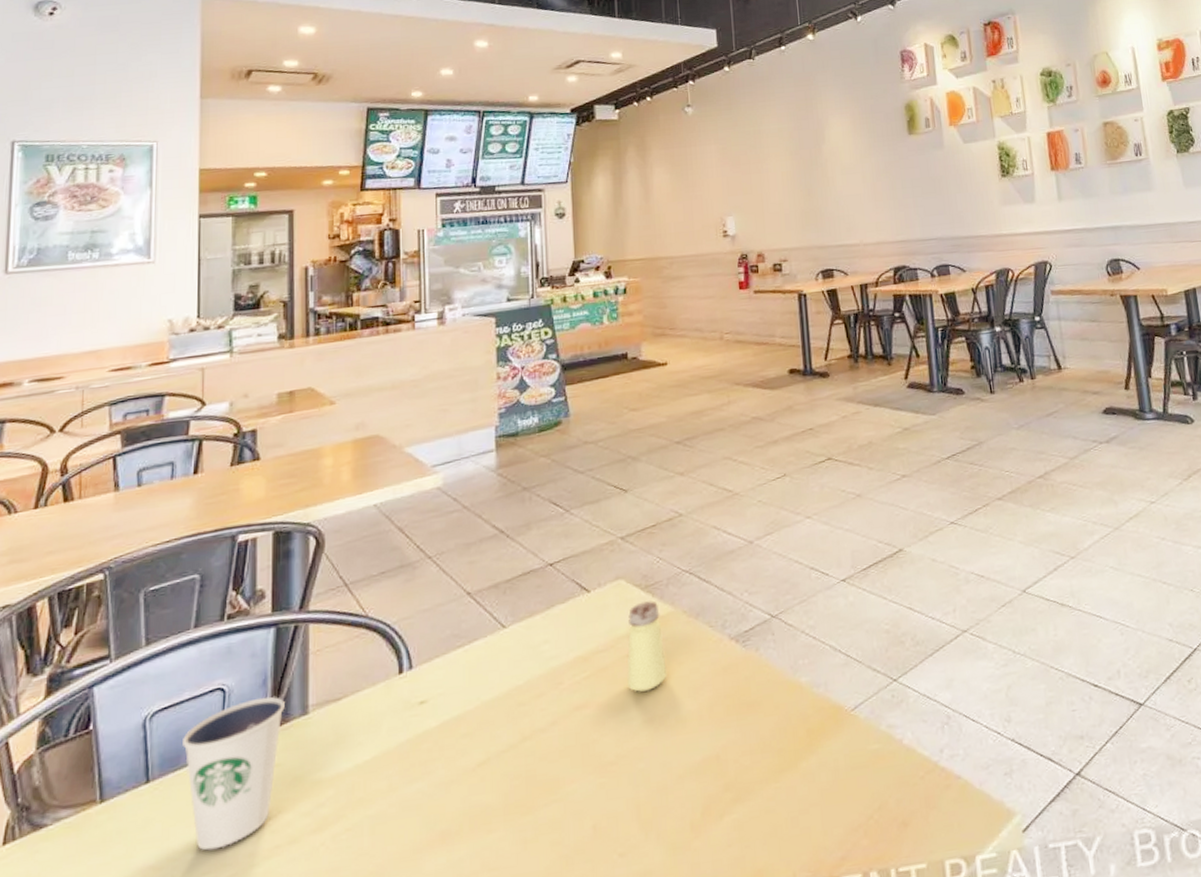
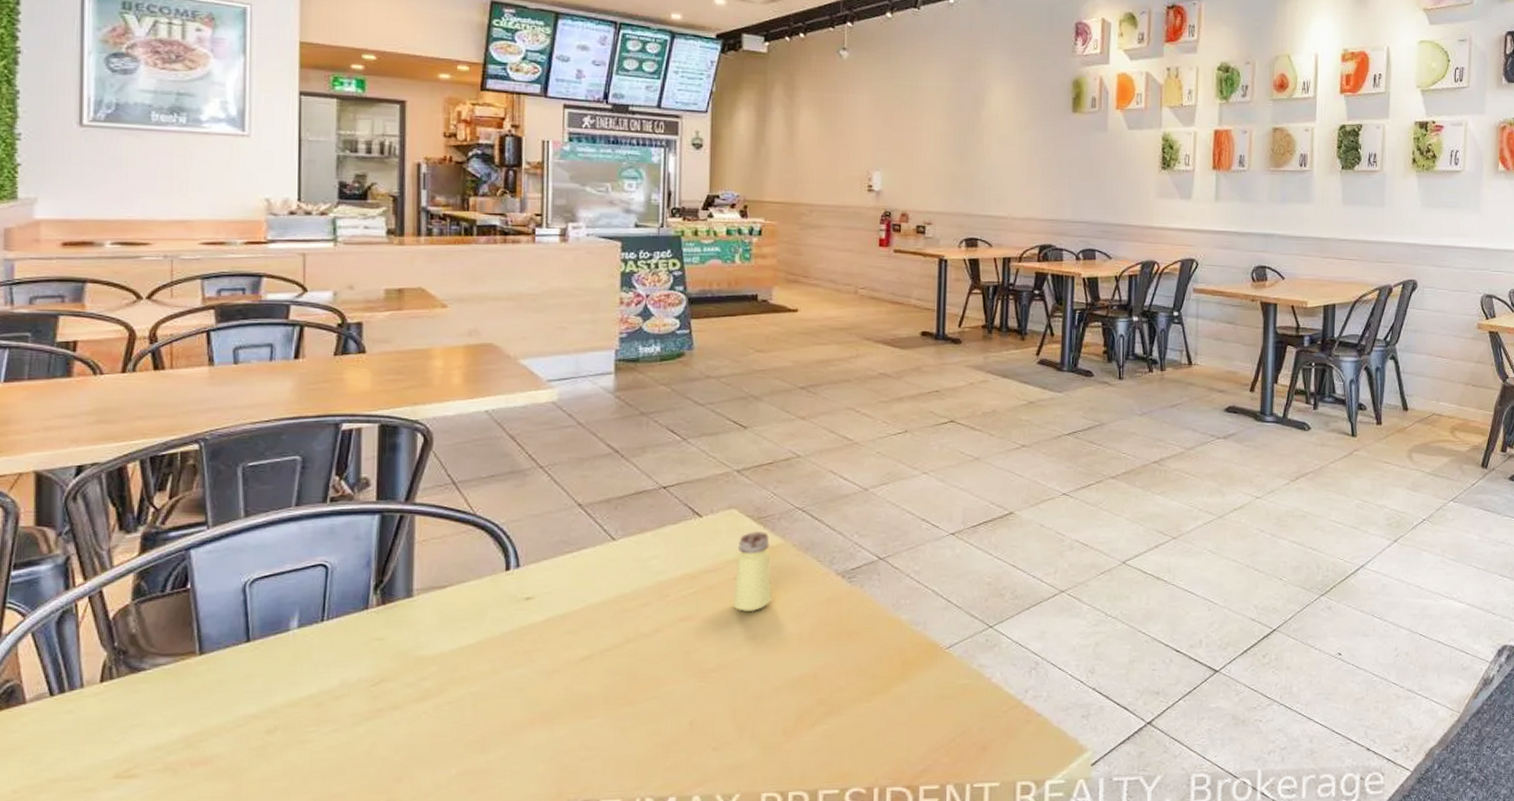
dixie cup: present [183,695,285,851] -> none [284,577,389,707]

